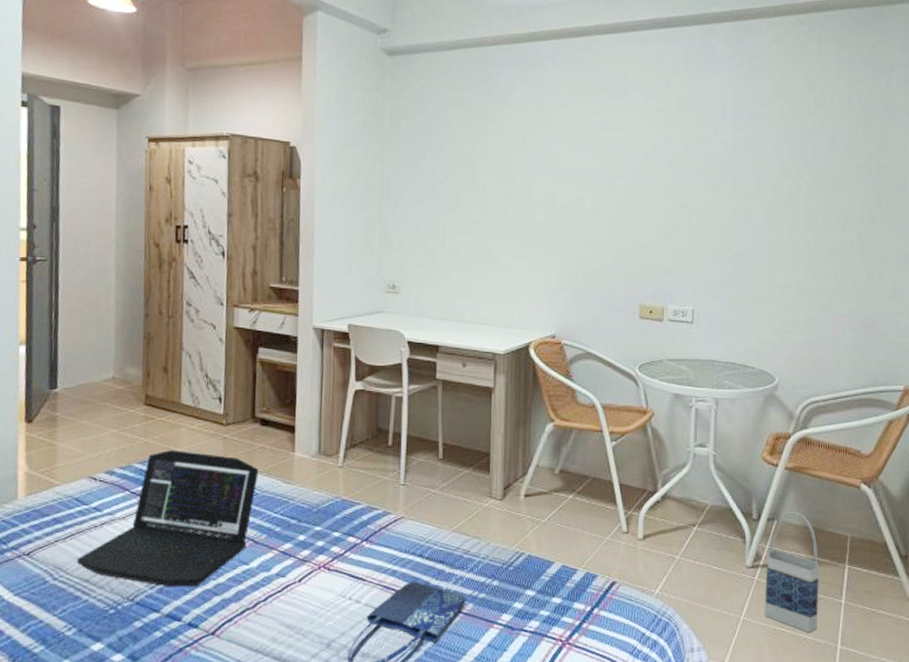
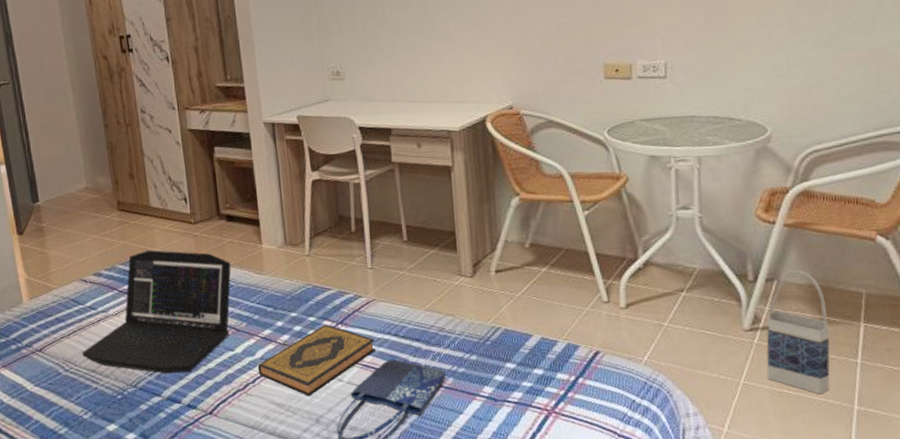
hardback book: none [272,540,398,618] -> present [258,324,375,396]

